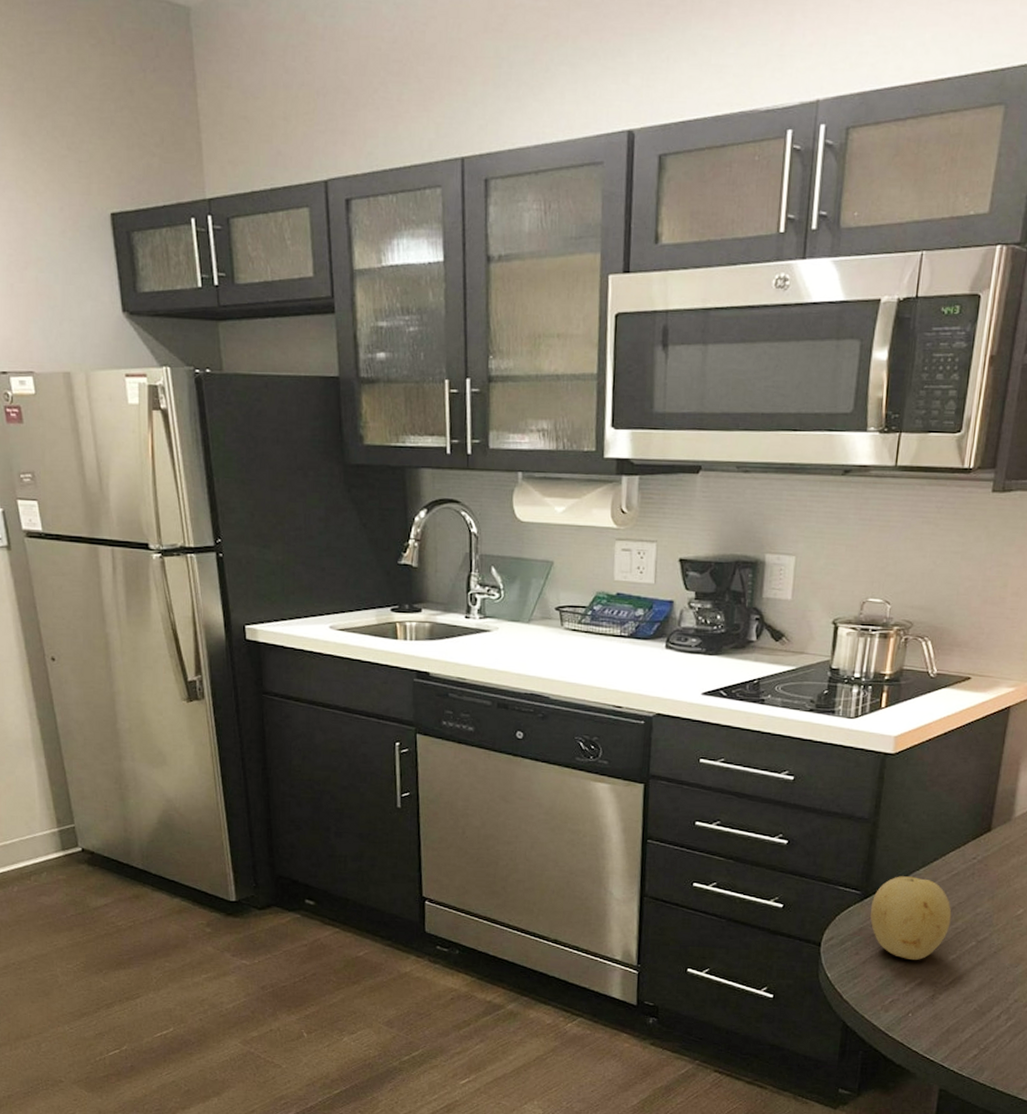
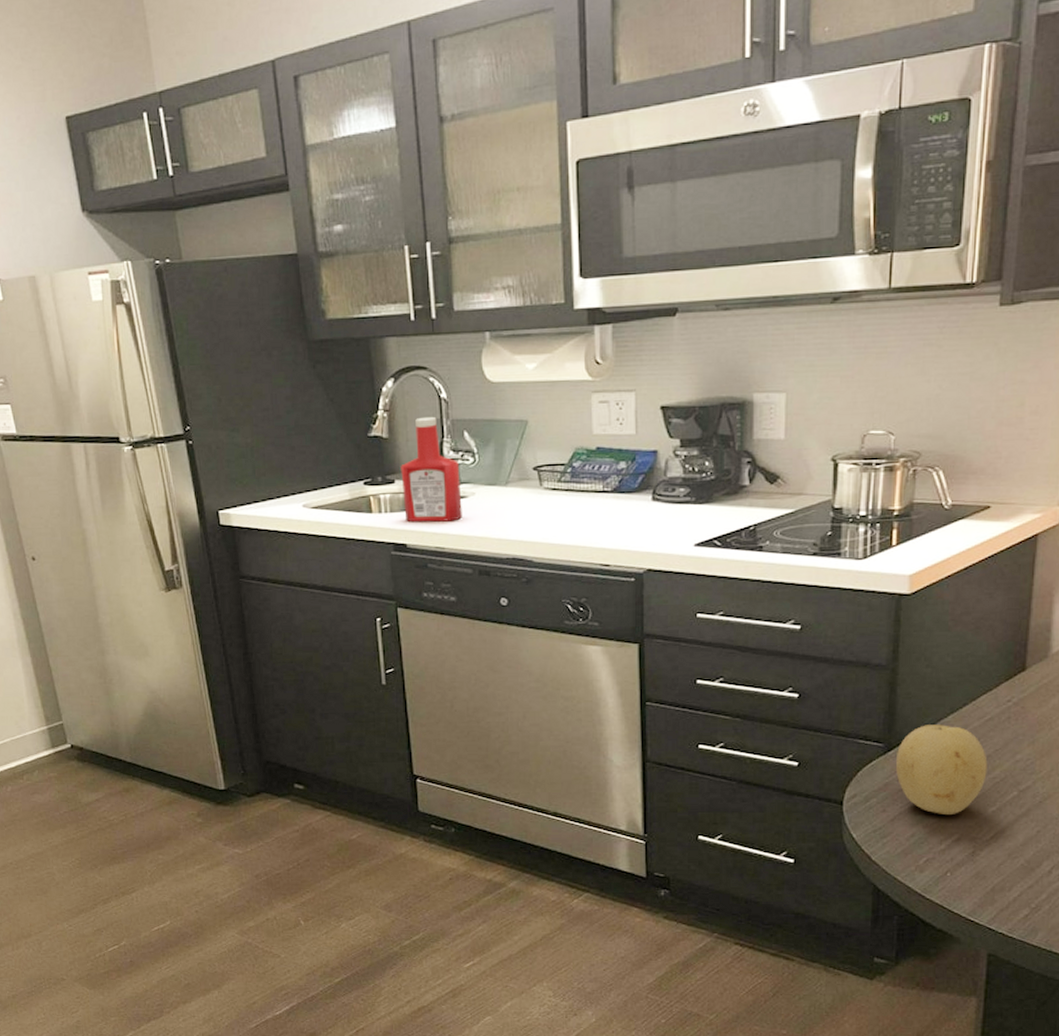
ketchup bottle: none [428,549,485,654] -> present [401,416,462,523]

